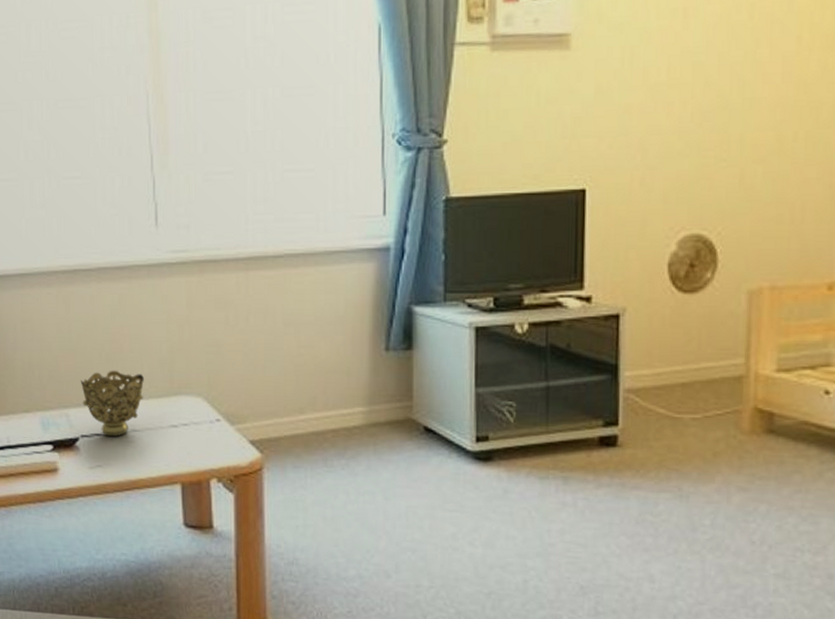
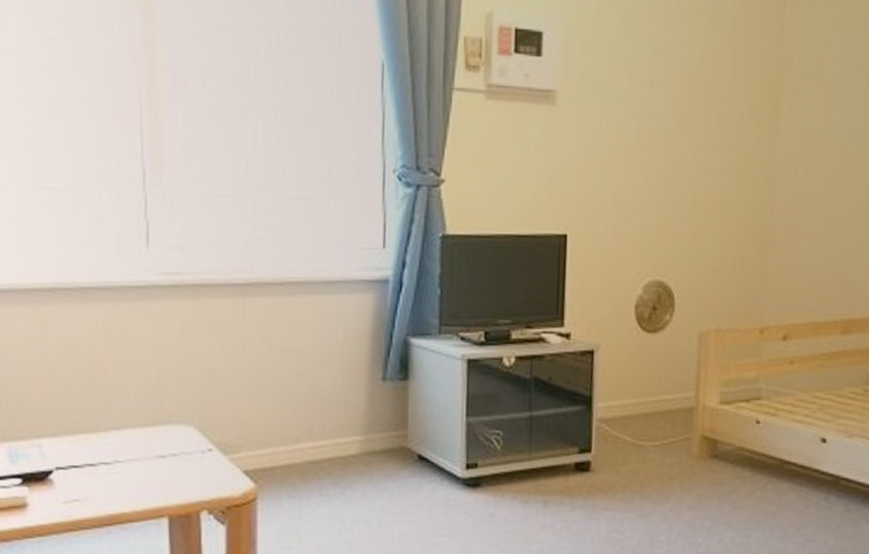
decorative bowl: present [80,370,144,437] -> none [56,397,130,469]

